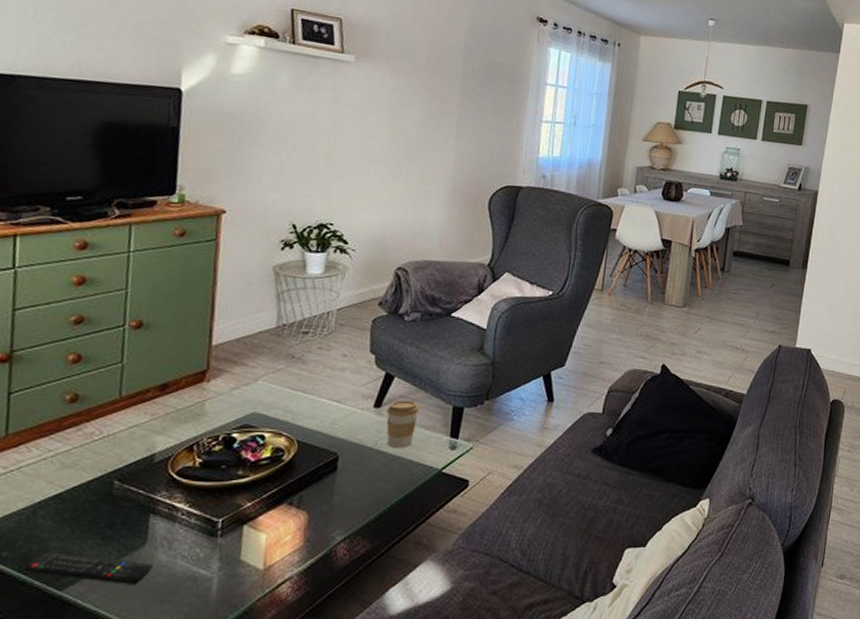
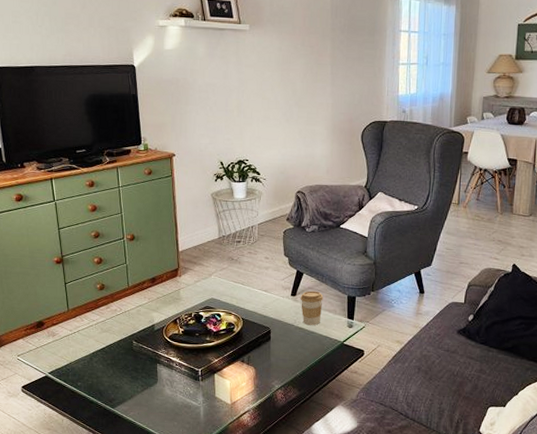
remote control: present [23,552,153,586] -> none [91,384,163,408]

